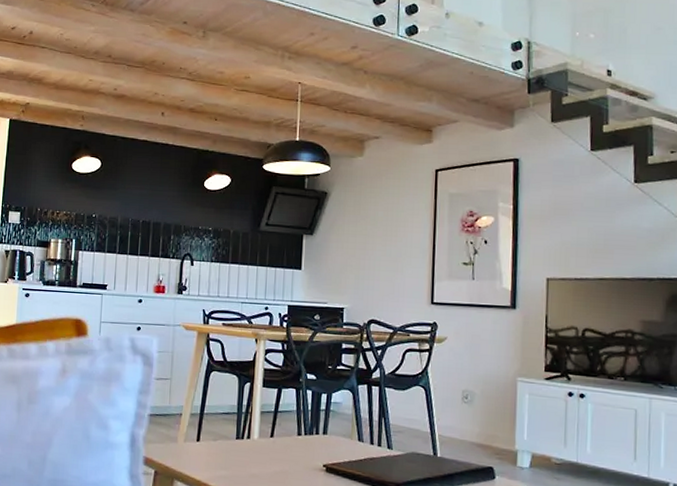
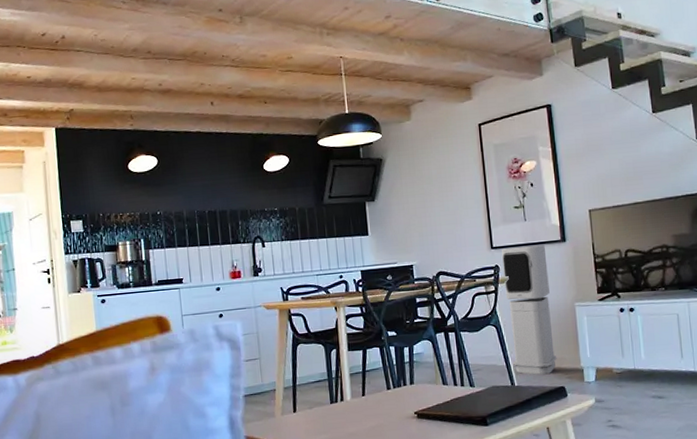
air purifier: none [438,306,492,450] -> present [501,244,557,375]

